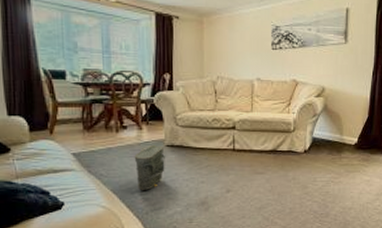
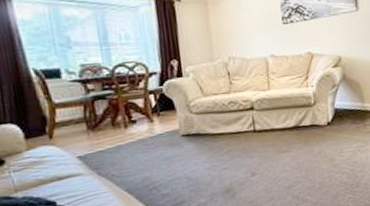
bag: present [134,145,165,190] -> none [147,136,184,186]

